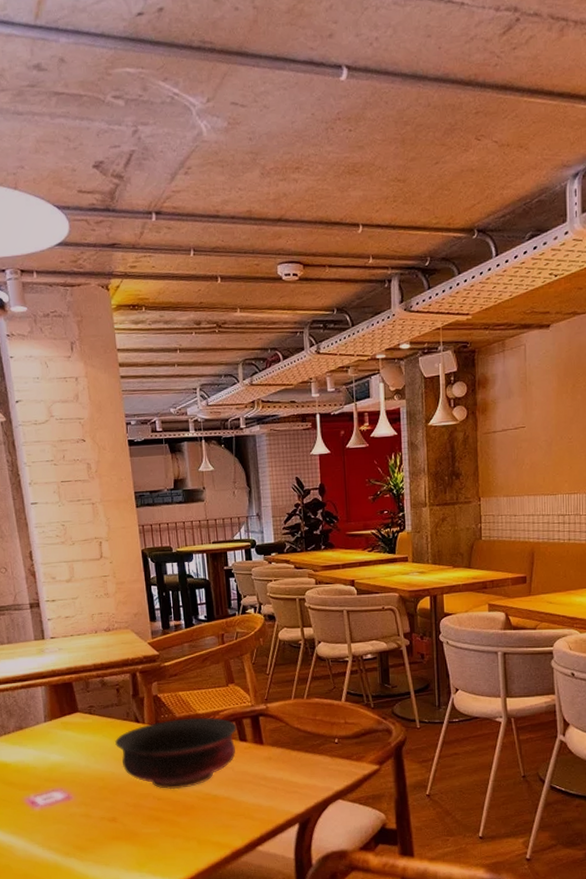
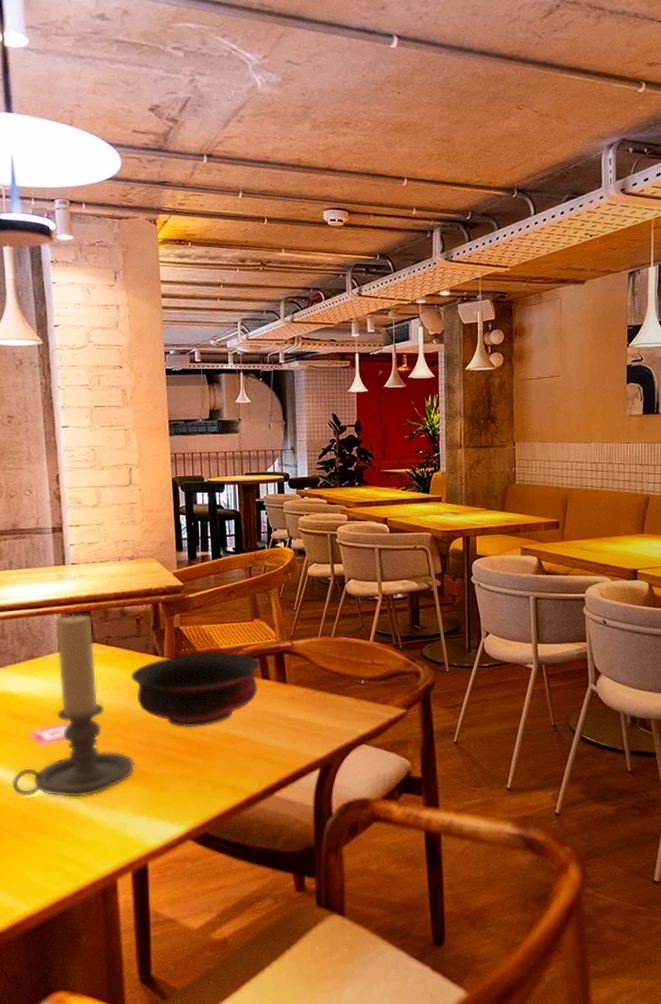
candle holder: none [11,685,125,858] -> present [12,613,136,799]

